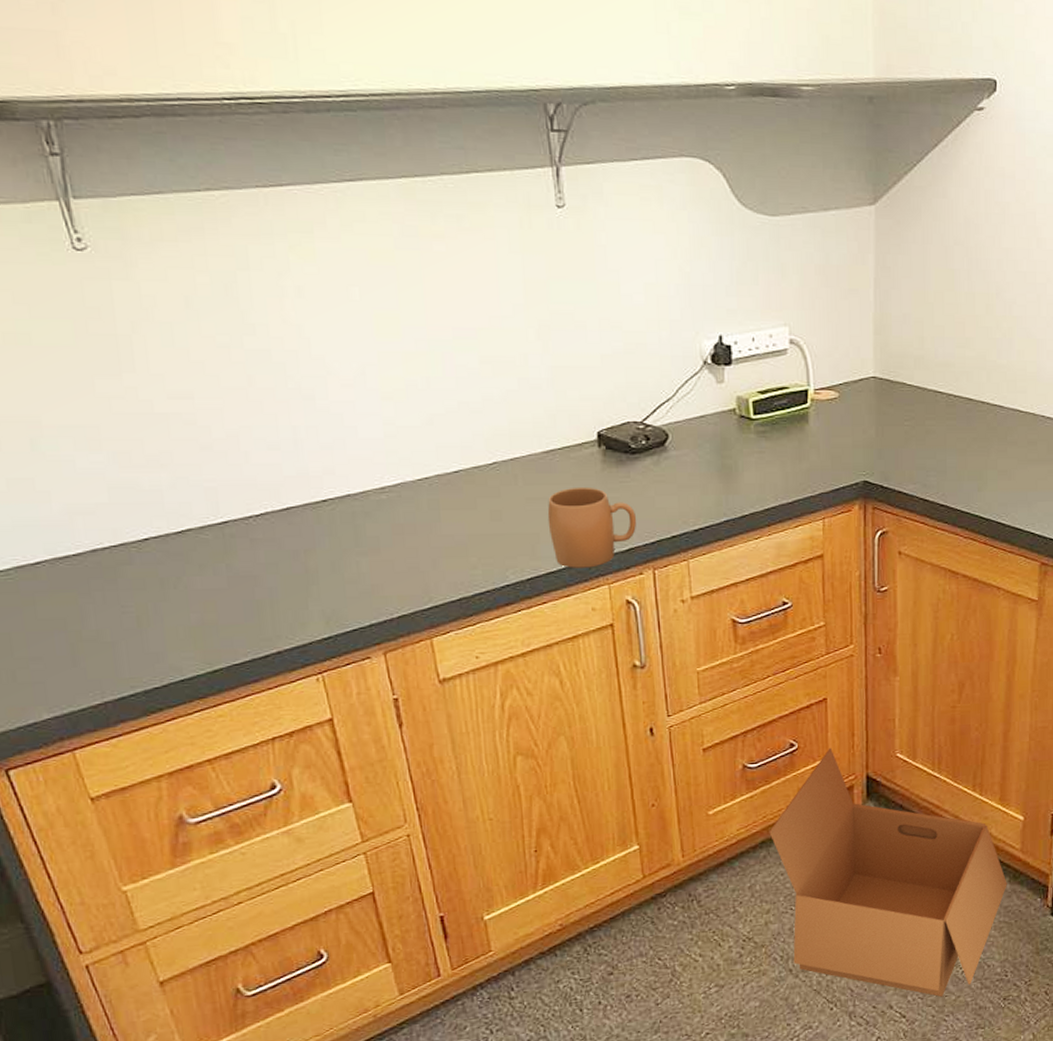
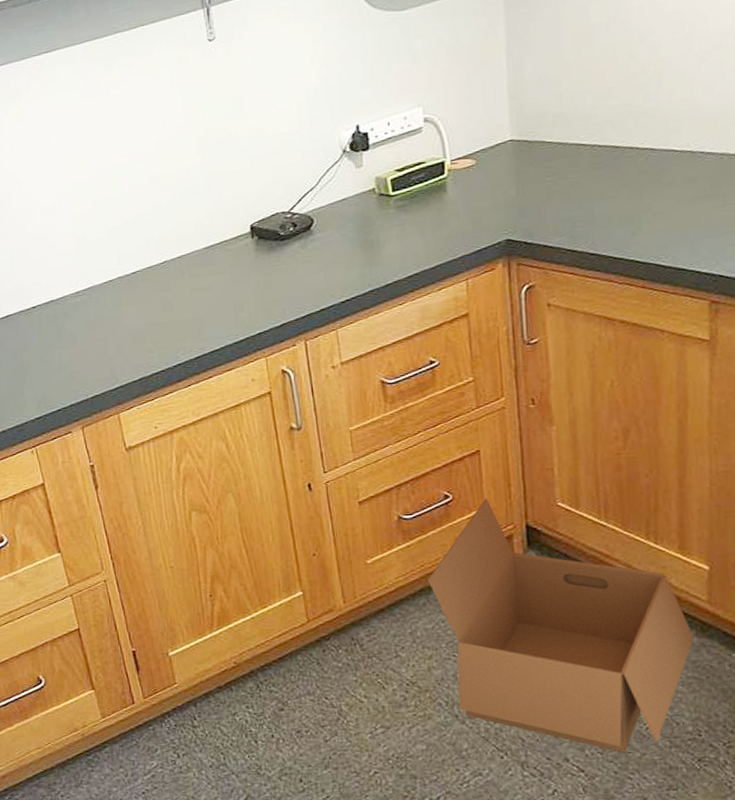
mug: present [547,488,636,568] -> none [210,274,288,346]

